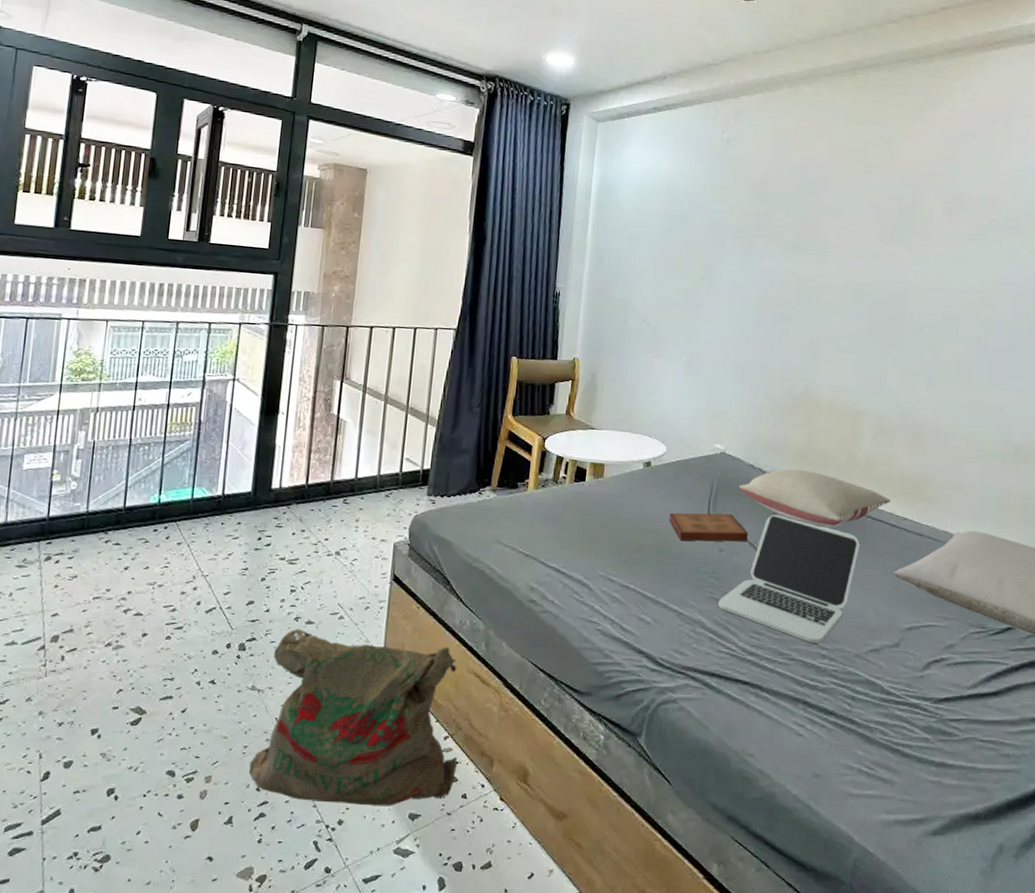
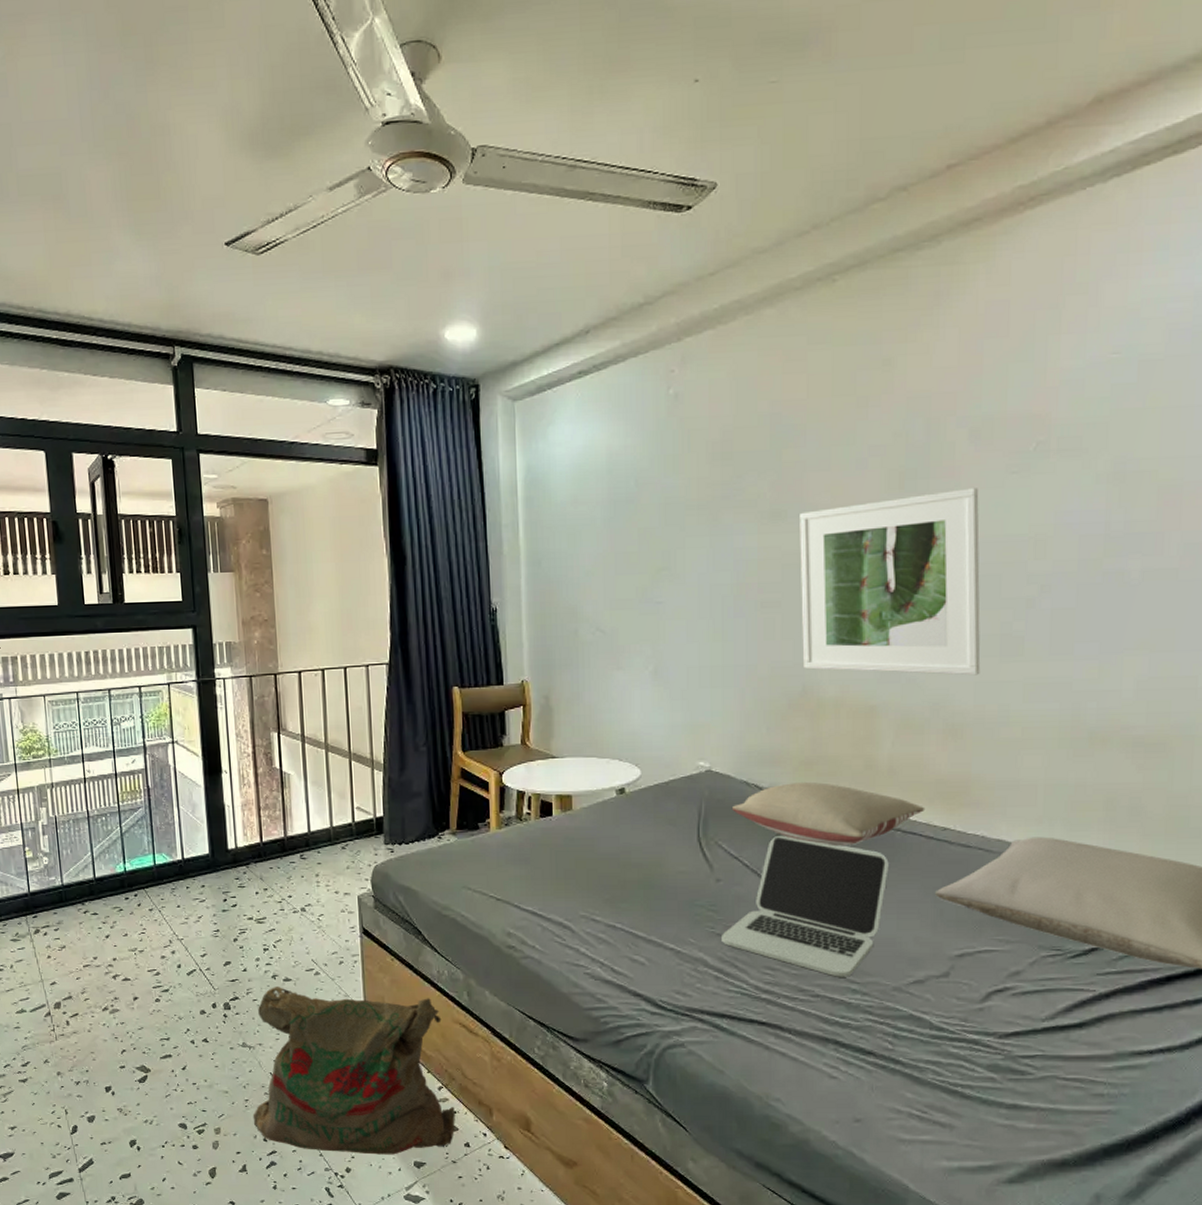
book: present [668,512,748,542] -> none [652,838,749,873]
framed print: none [807,246,948,395] -> present [800,488,981,676]

